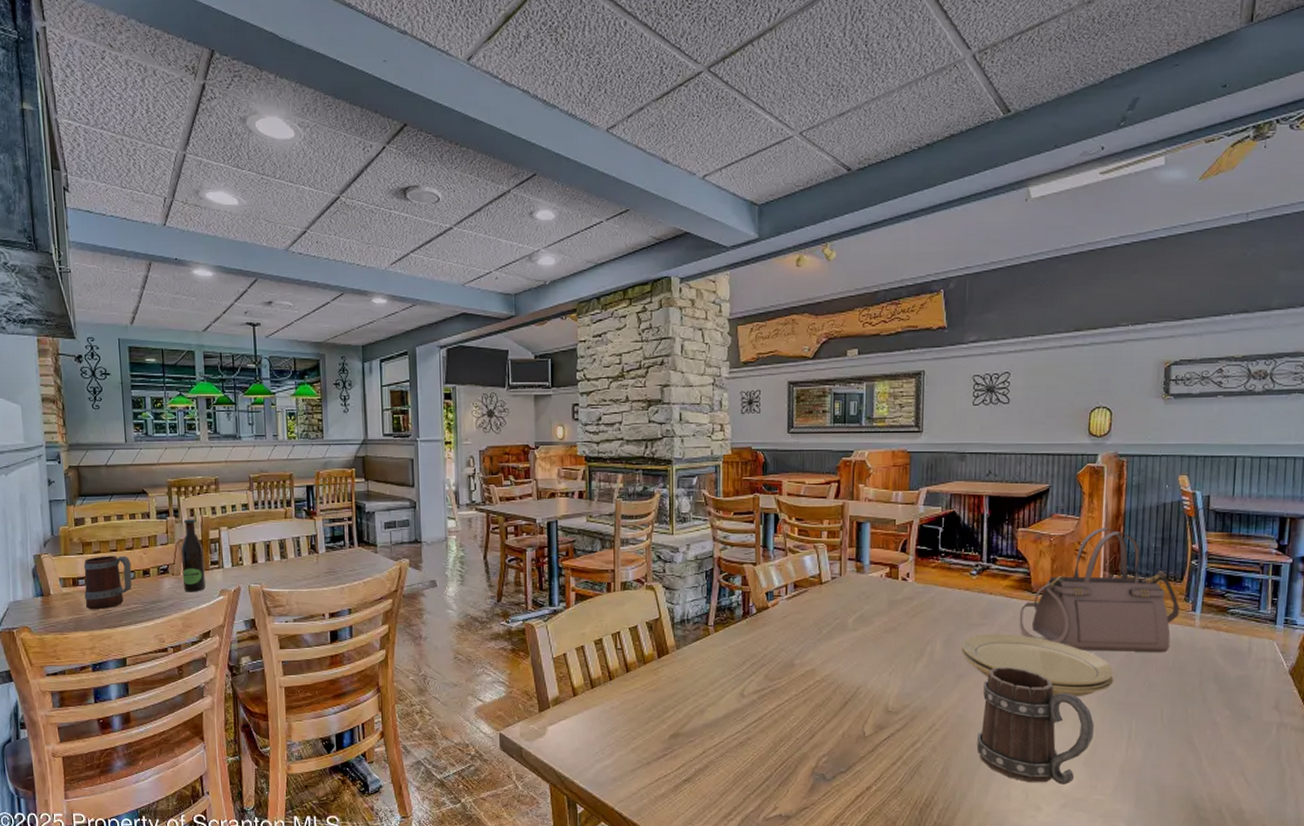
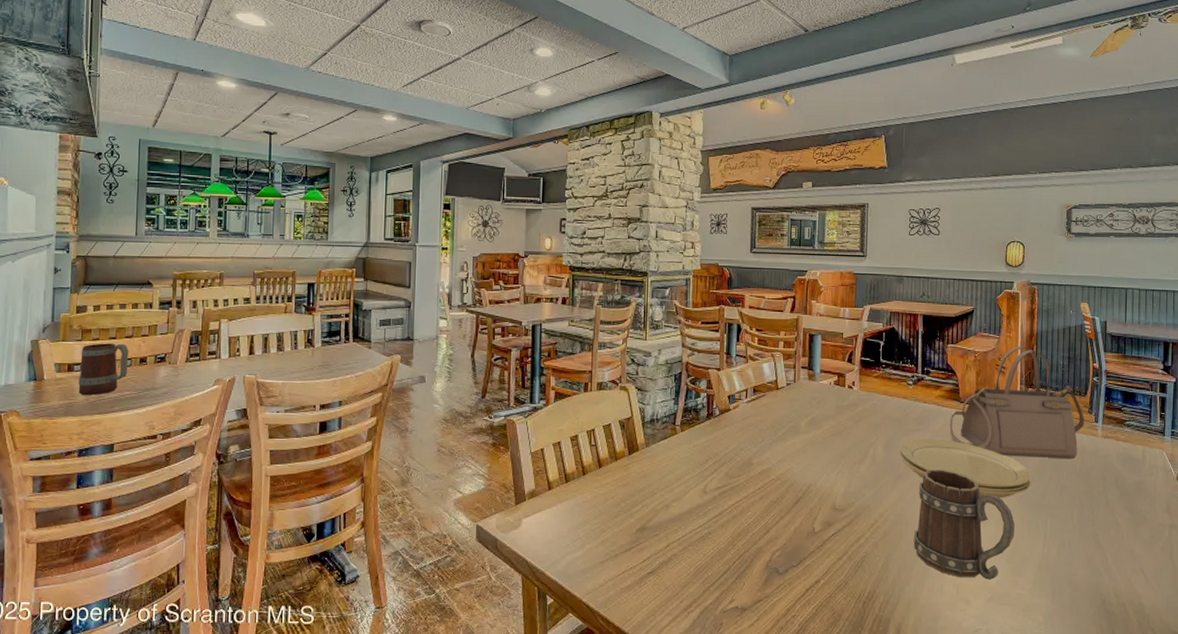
bottle: present [180,518,206,592] -> none [178,310,202,381]

